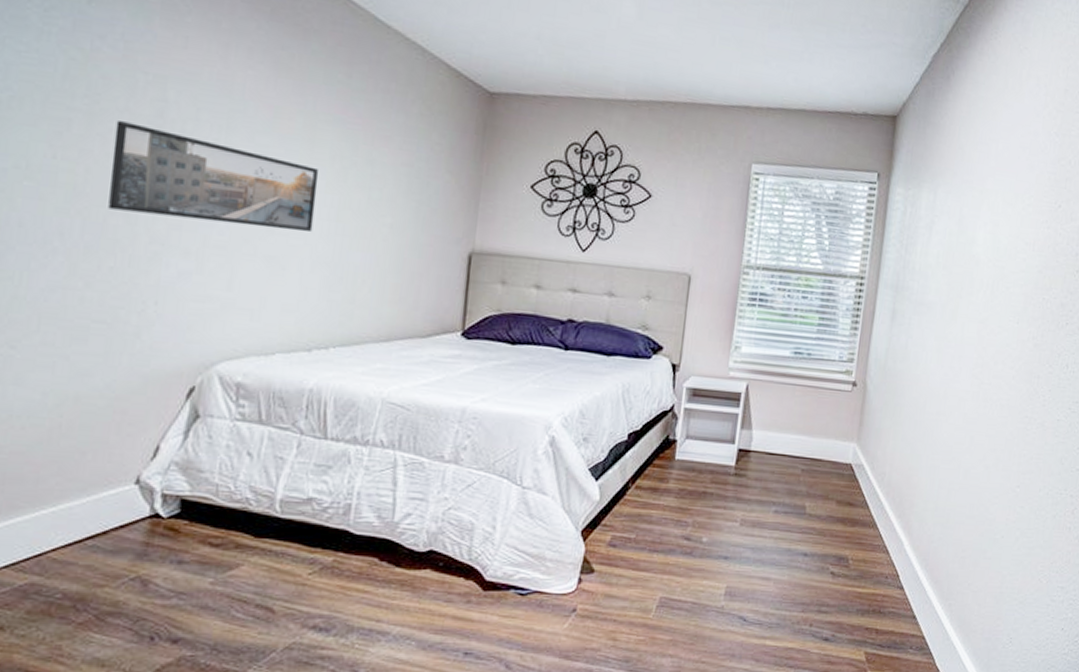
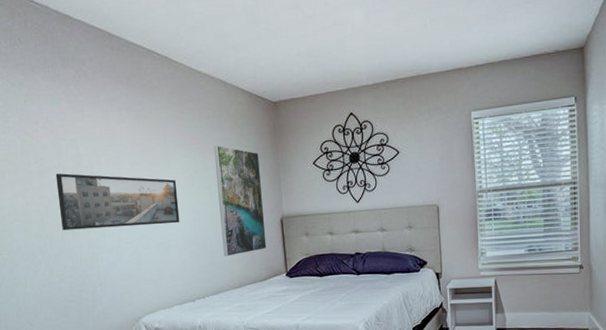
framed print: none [371,132,454,295] -> present [213,145,267,257]

